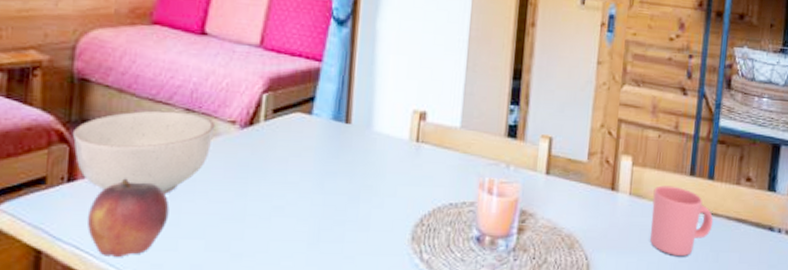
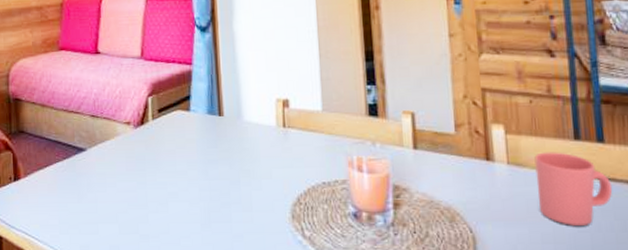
bowl: present [72,110,216,194] -> none [13,118,115,187]
fruit: present [86,178,170,258] -> none [30,175,89,241]

